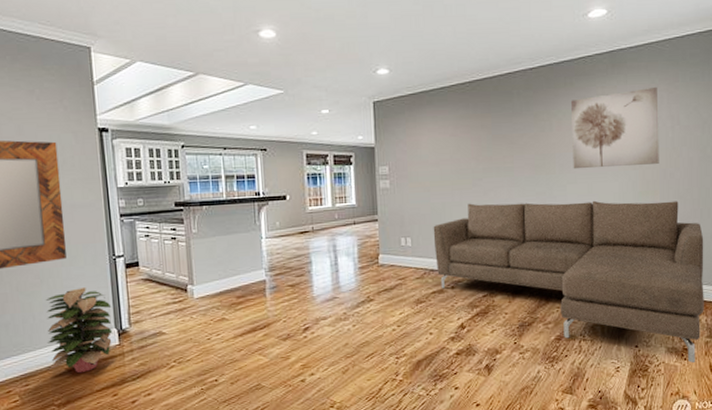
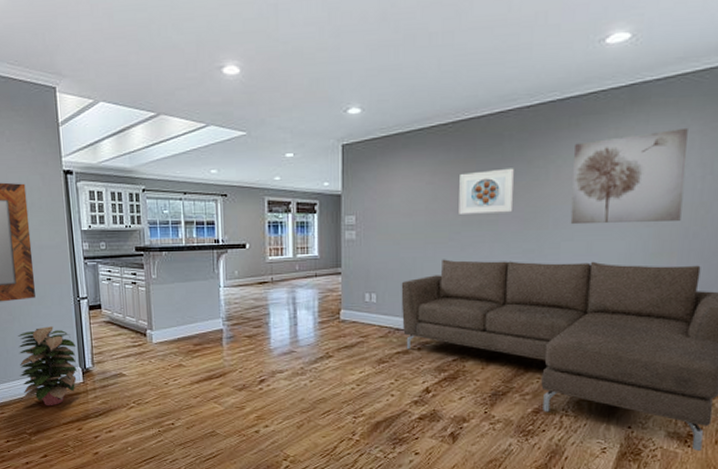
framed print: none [478,121,526,162] -> present [459,168,515,214]

